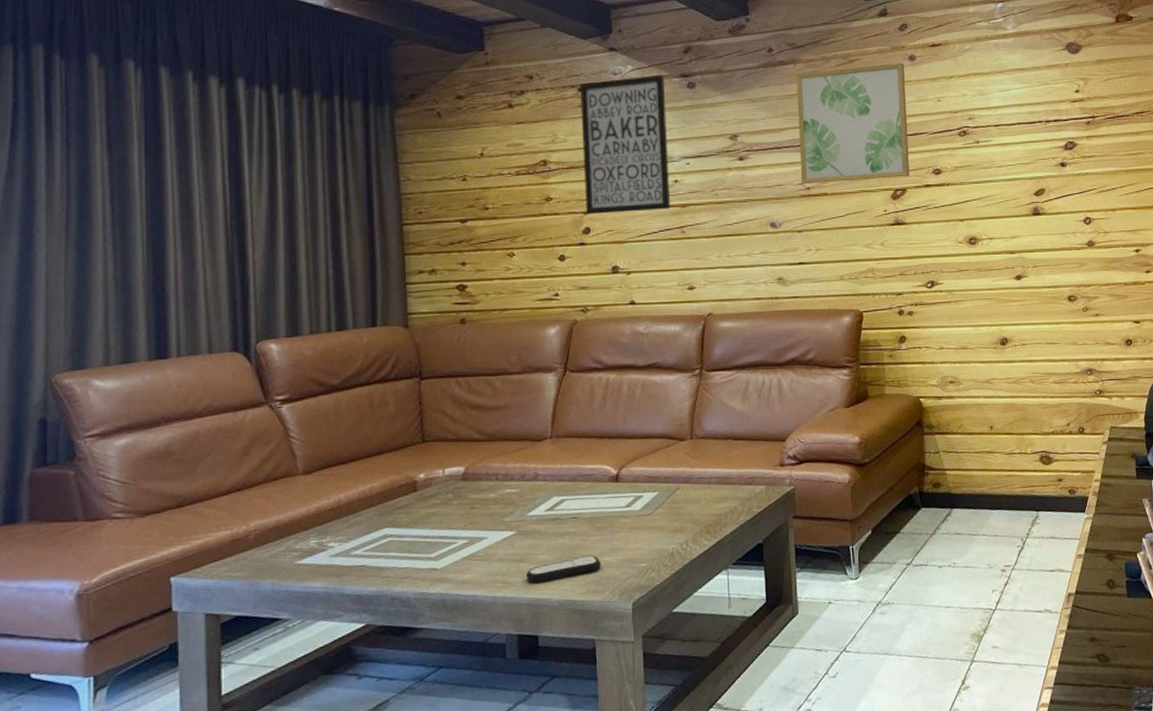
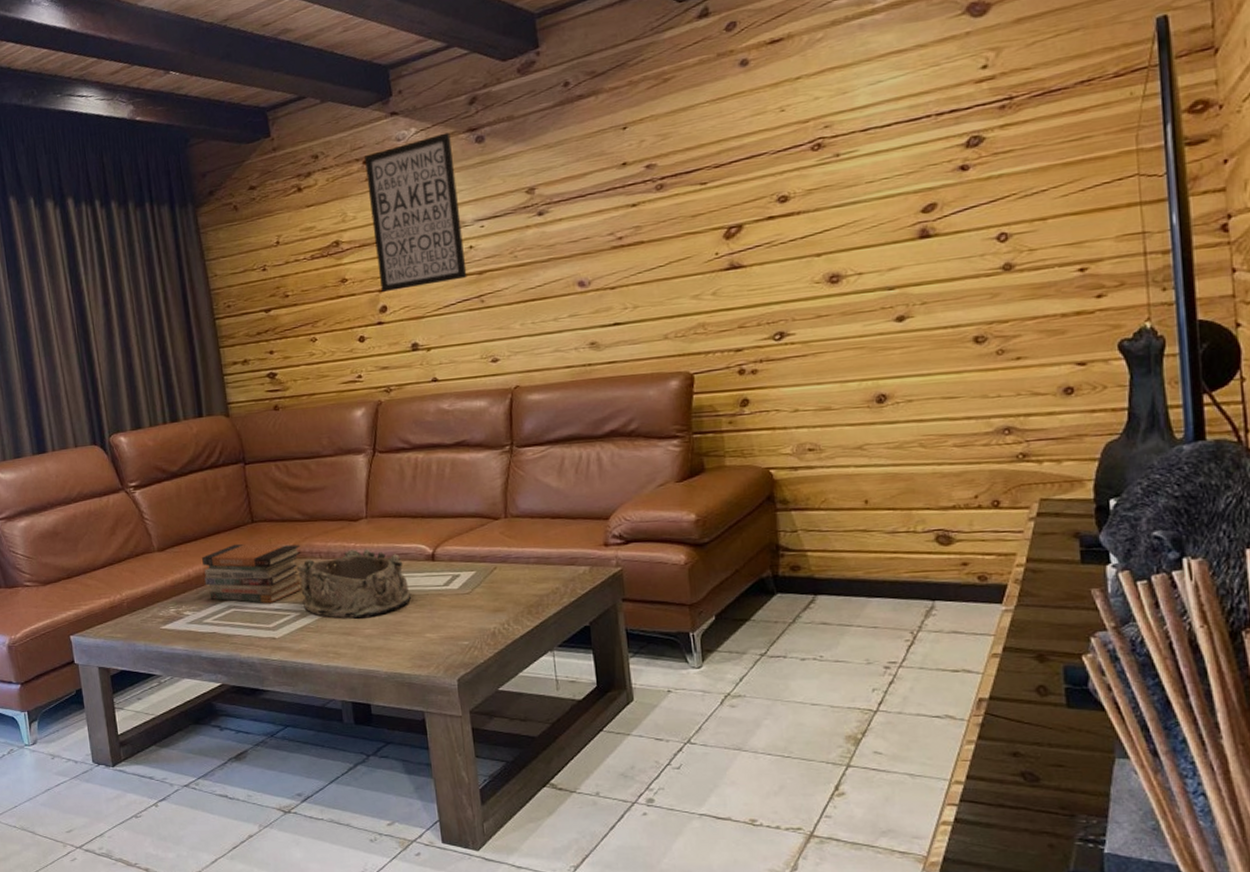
book stack: none [358,465,476,531] -> present [202,544,302,604]
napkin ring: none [469,469,592,544] -> present [296,548,412,619]
remote control: present [525,555,601,584] -> none [354,631,424,656]
wall art: present [796,62,909,185] -> none [598,71,746,234]

